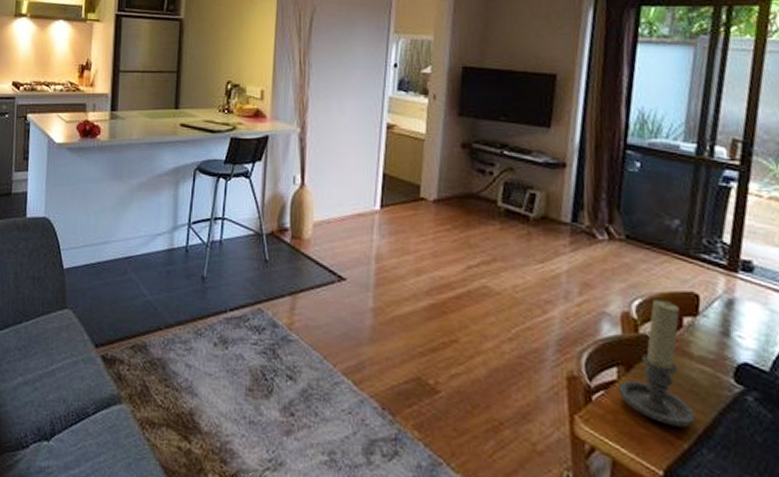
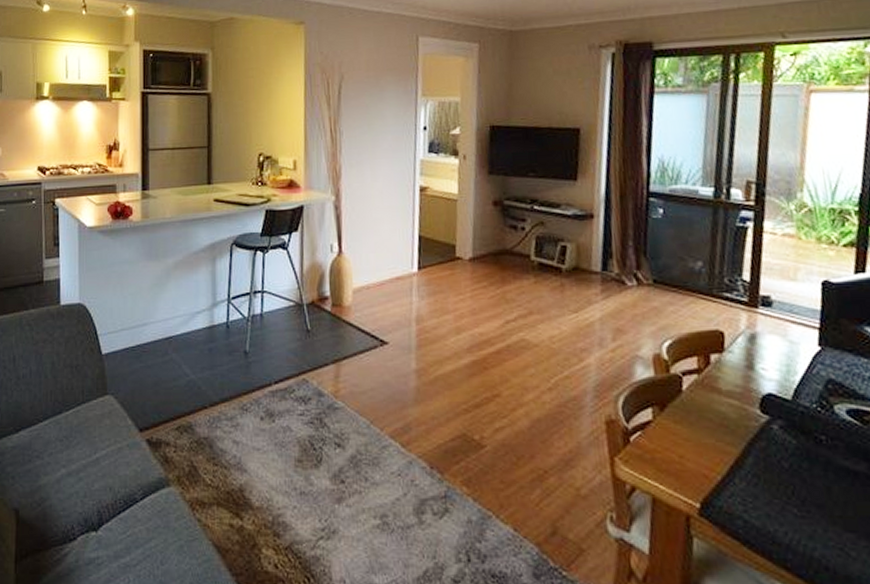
candle holder: present [619,299,696,428] -> none [654,339,727,460]

